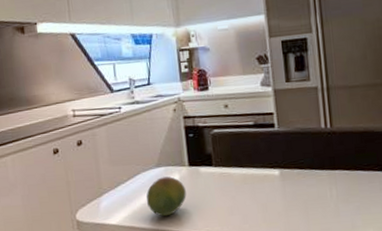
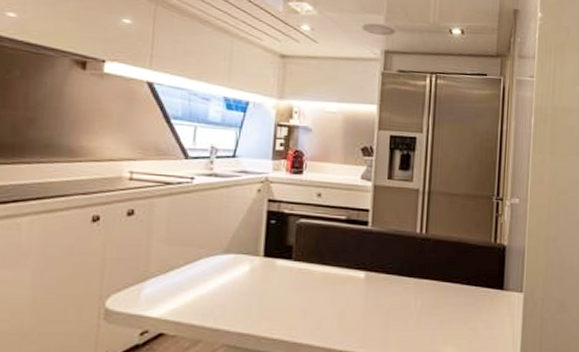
fruit: present [146,176,187,217] -> none [203,266,255,313]

